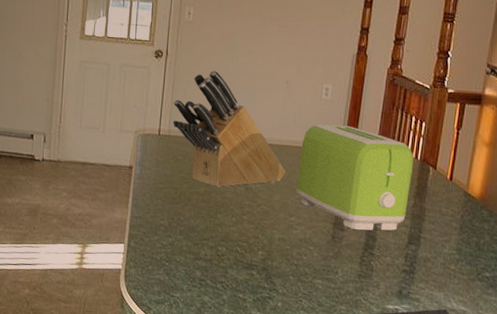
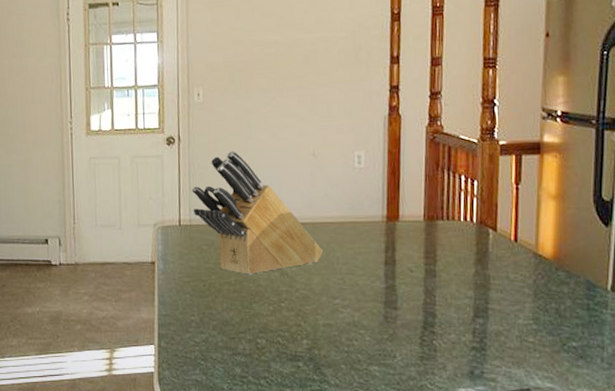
toaster: present [296,124,414,231] -> none [337,193,469,308]

